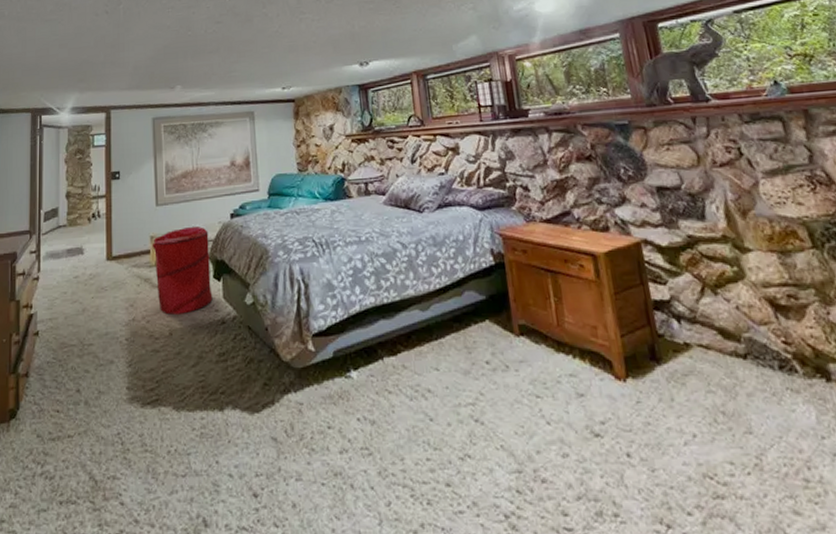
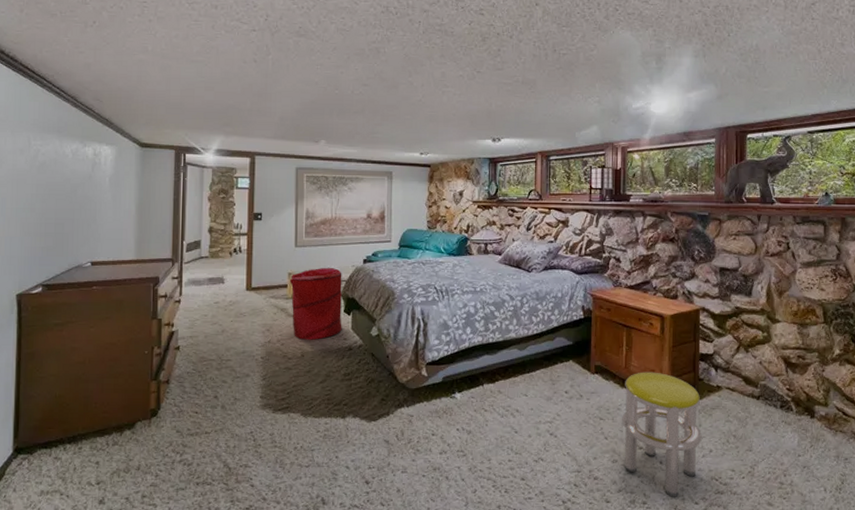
stool: none [560,329,680,506] -> present [622,372,702,497]

